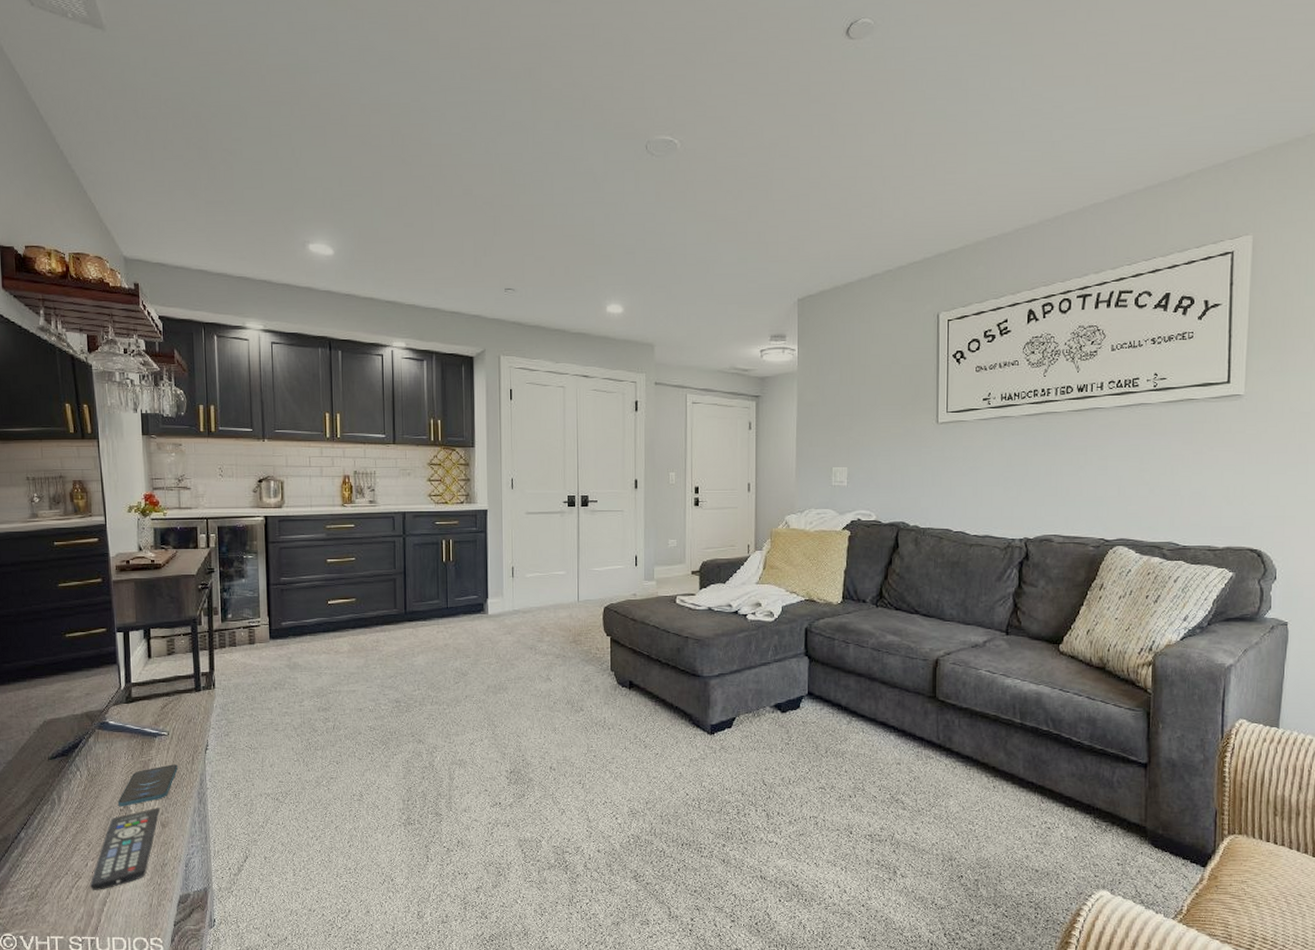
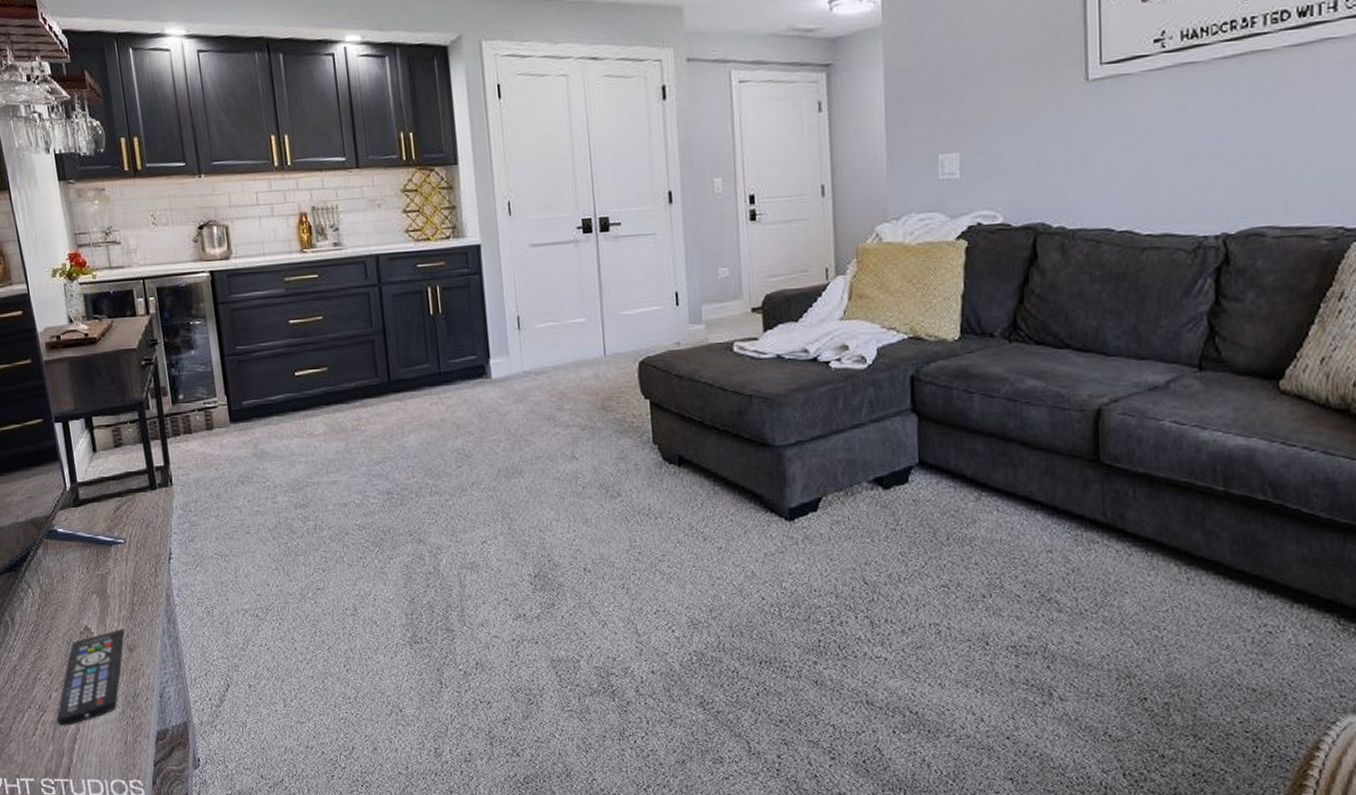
smartphone: present [117,764,178,807] -> none [76,577,140,629]

